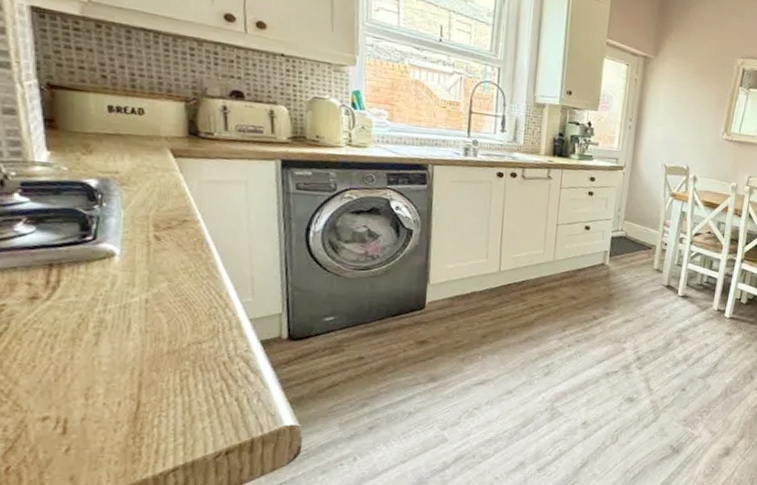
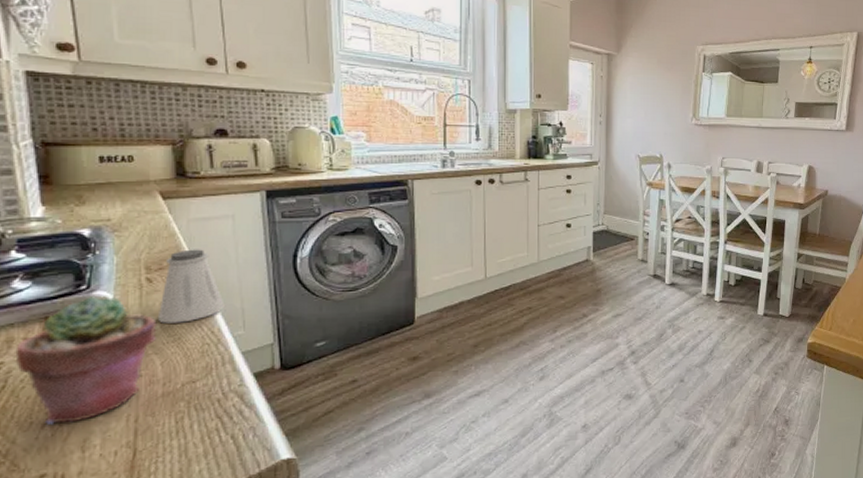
potted succulent: none [18,248,164,370] -> present [15,296,157,425]
saltshaker: none [164,211,234,284] -> present [157,249,225,323]

